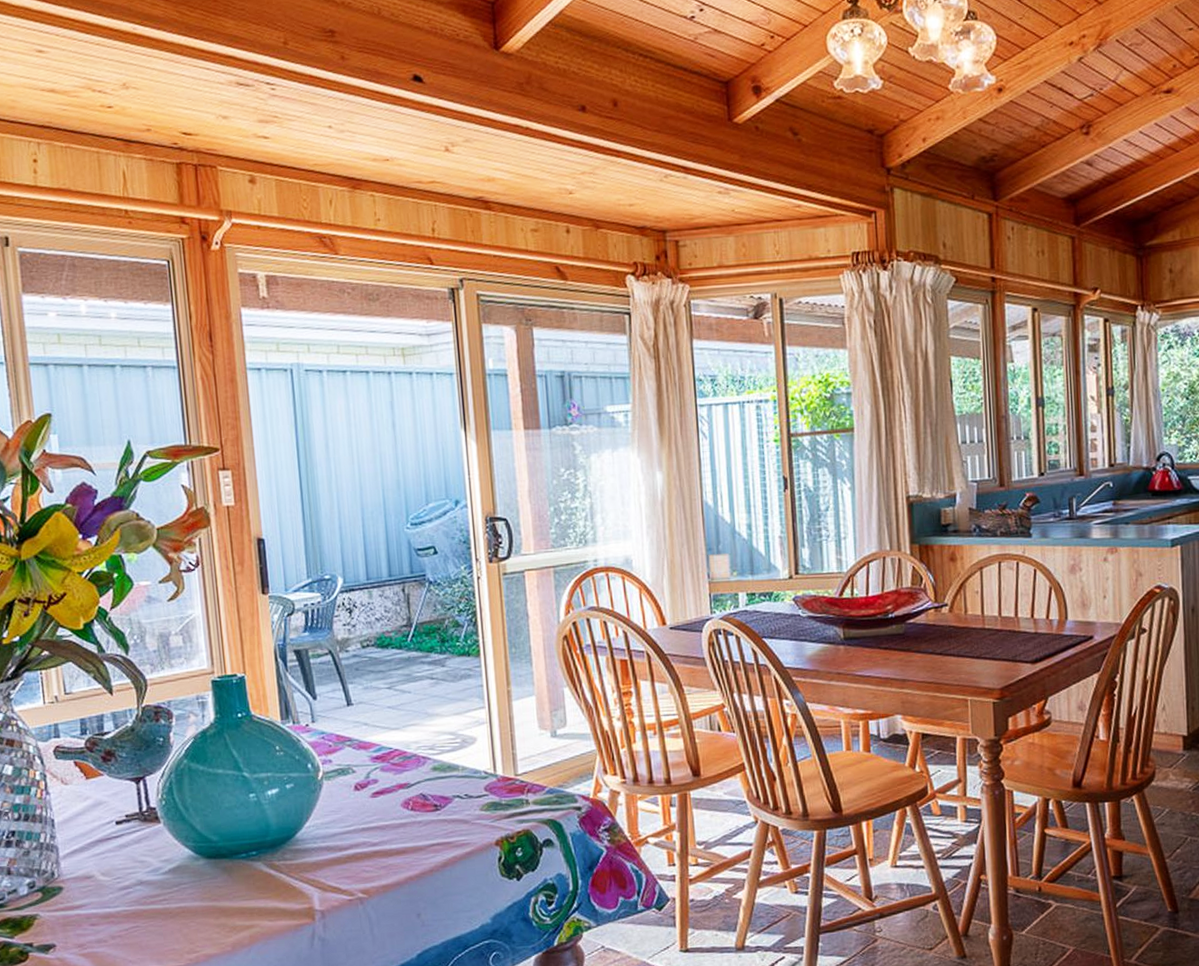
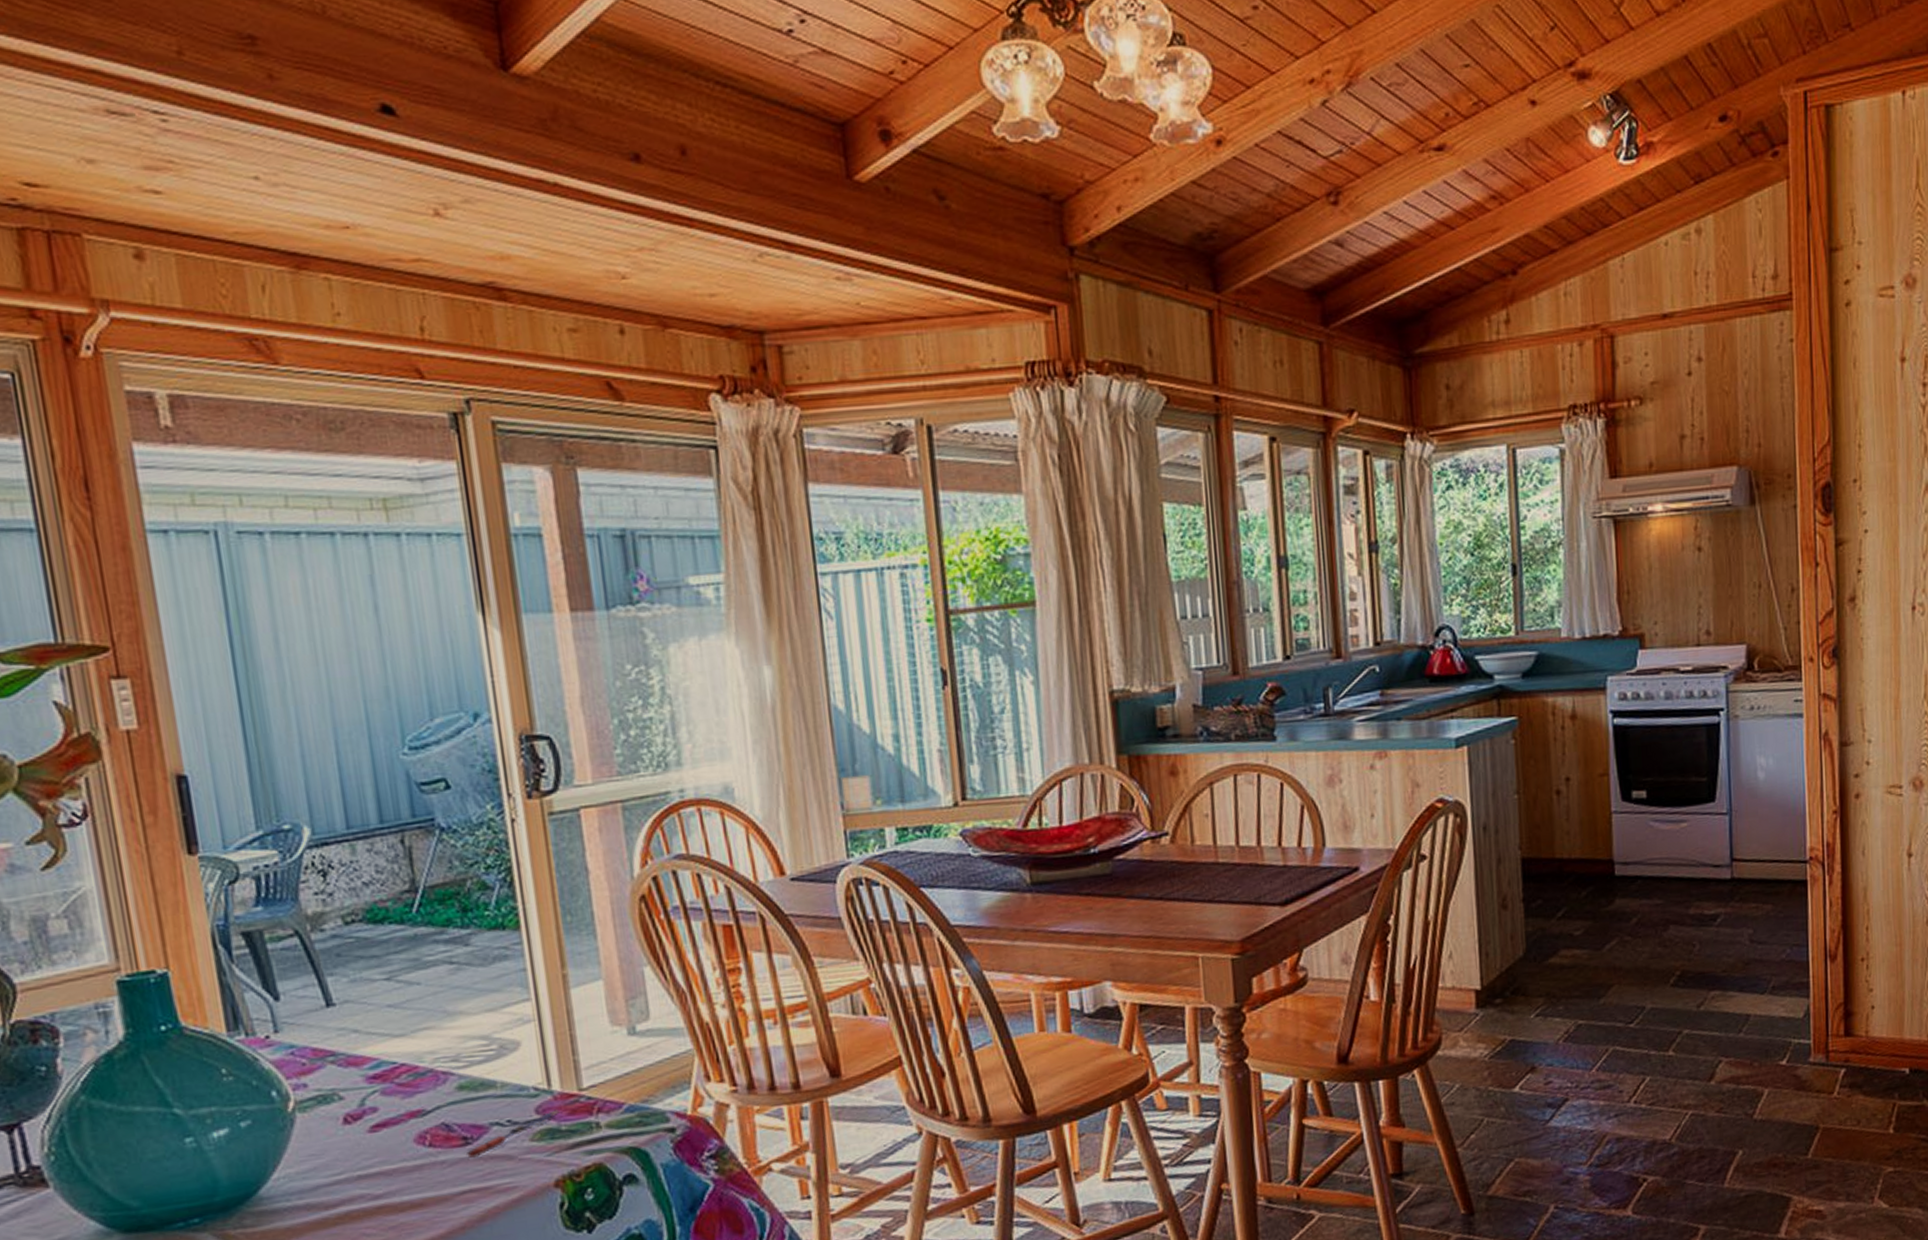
pen: none [435,788,501,820] -> present [465,1109,559,1158]

